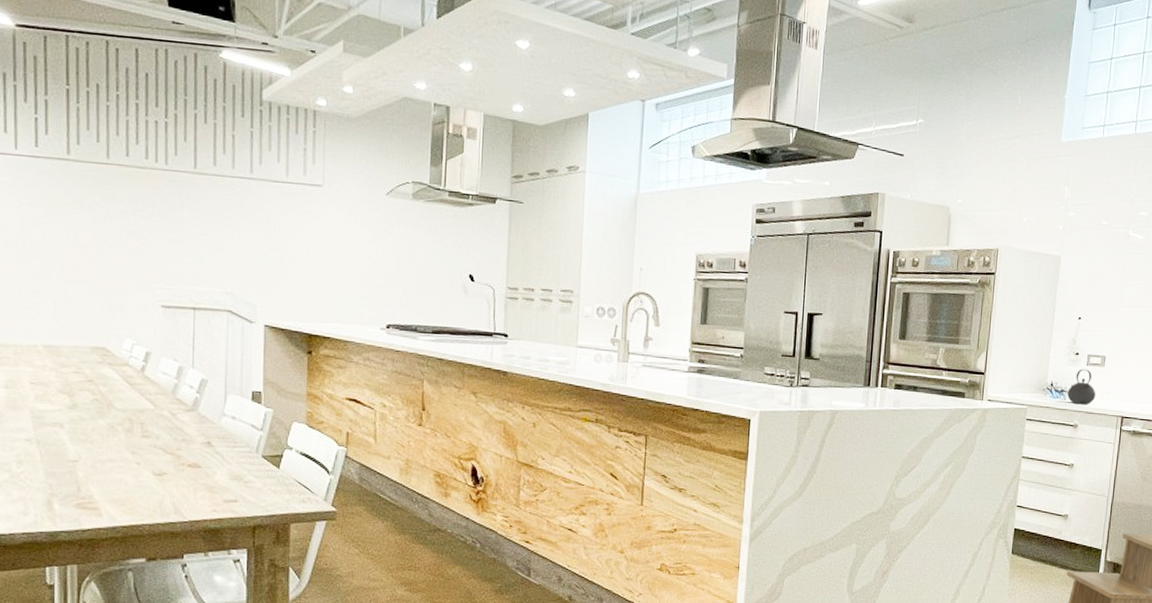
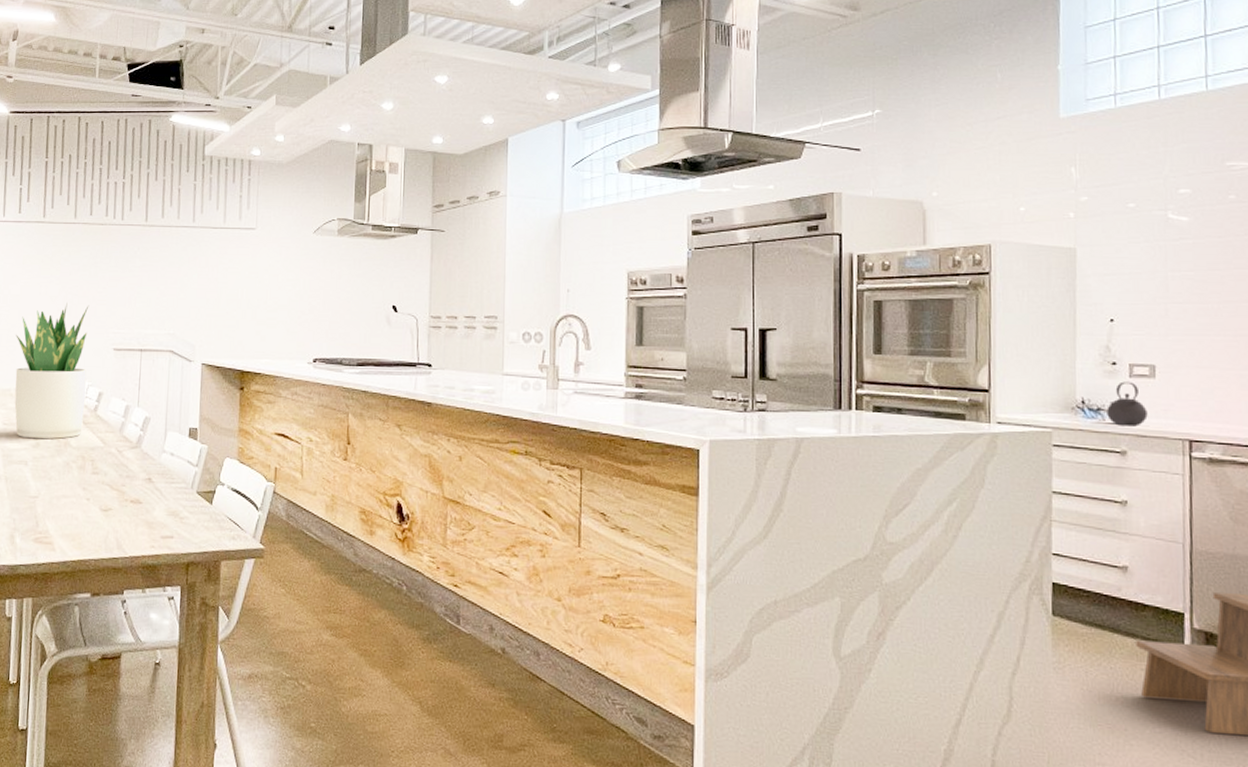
planter: none [40,252,131,401] -> present [14,302,89,439]

